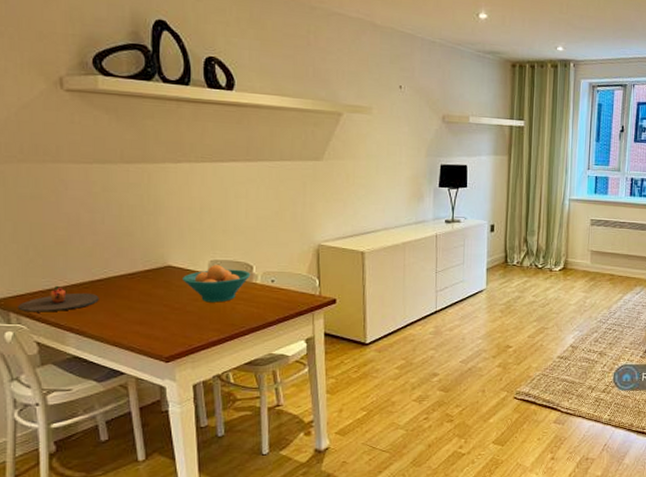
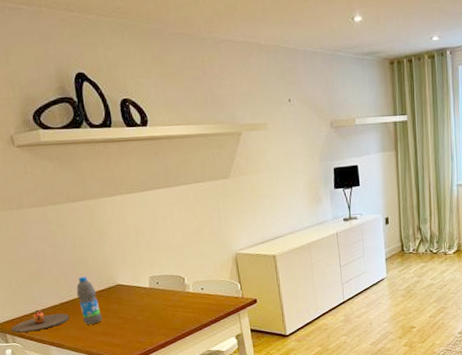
water bottle: none [113,251,143,311] -> present [76,276,103,325]
fruit bowl: present [183,265,251,303] -> none [130,279,184,312]

